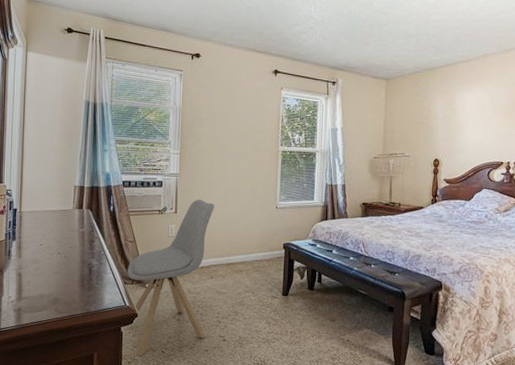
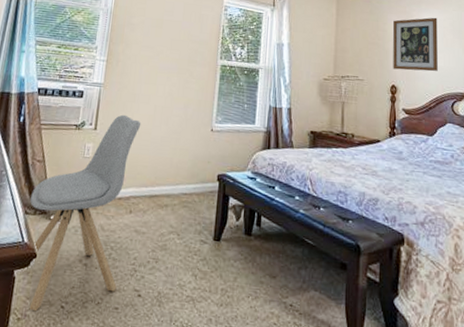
wall art: none [436,95,479,145] -> present [393,17,438,72]

